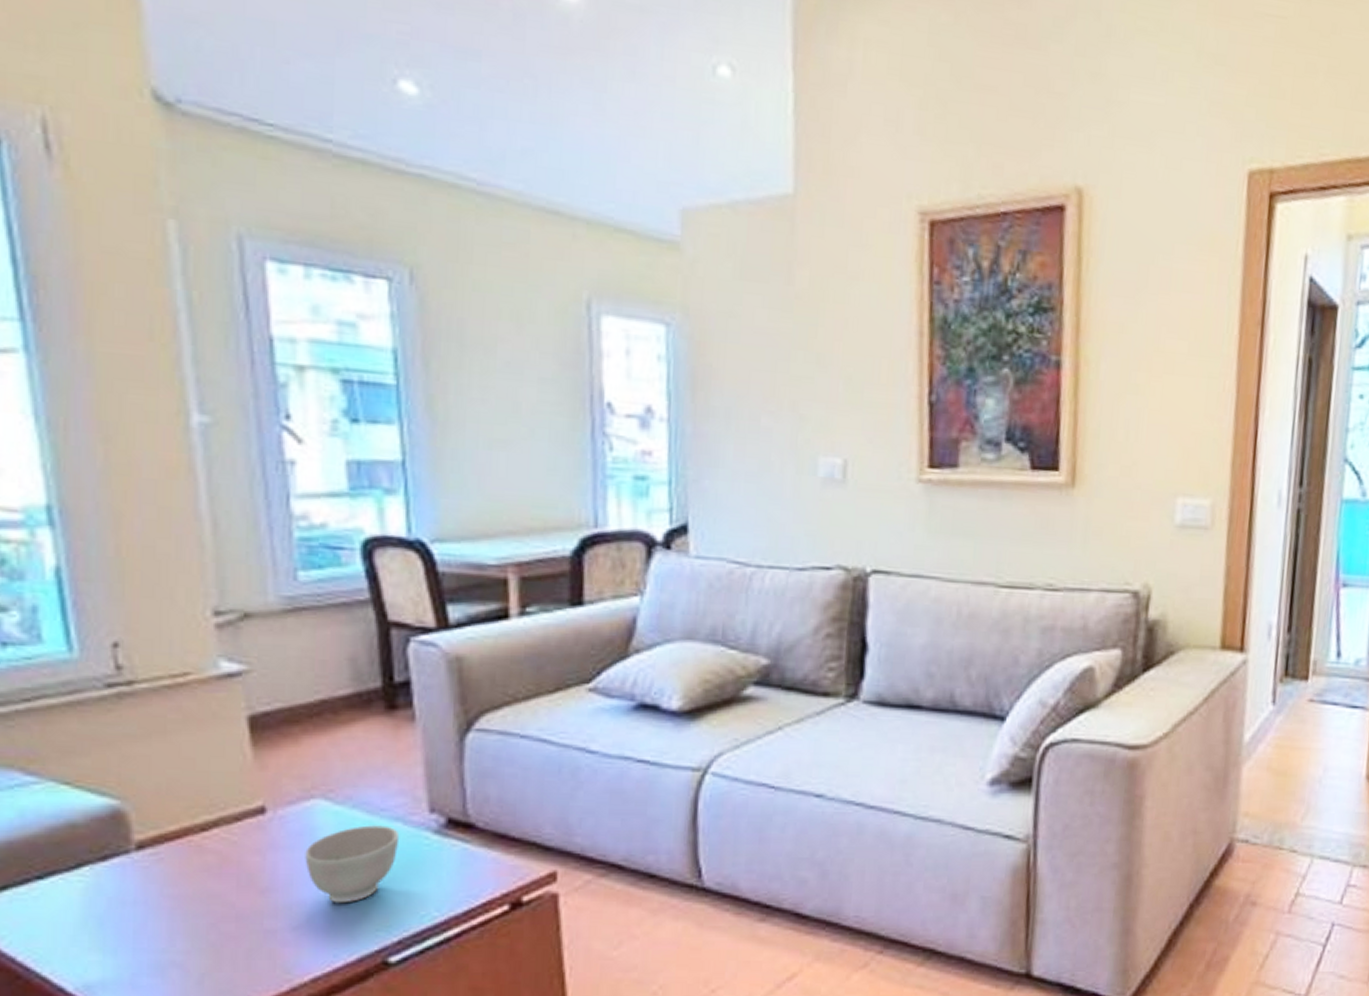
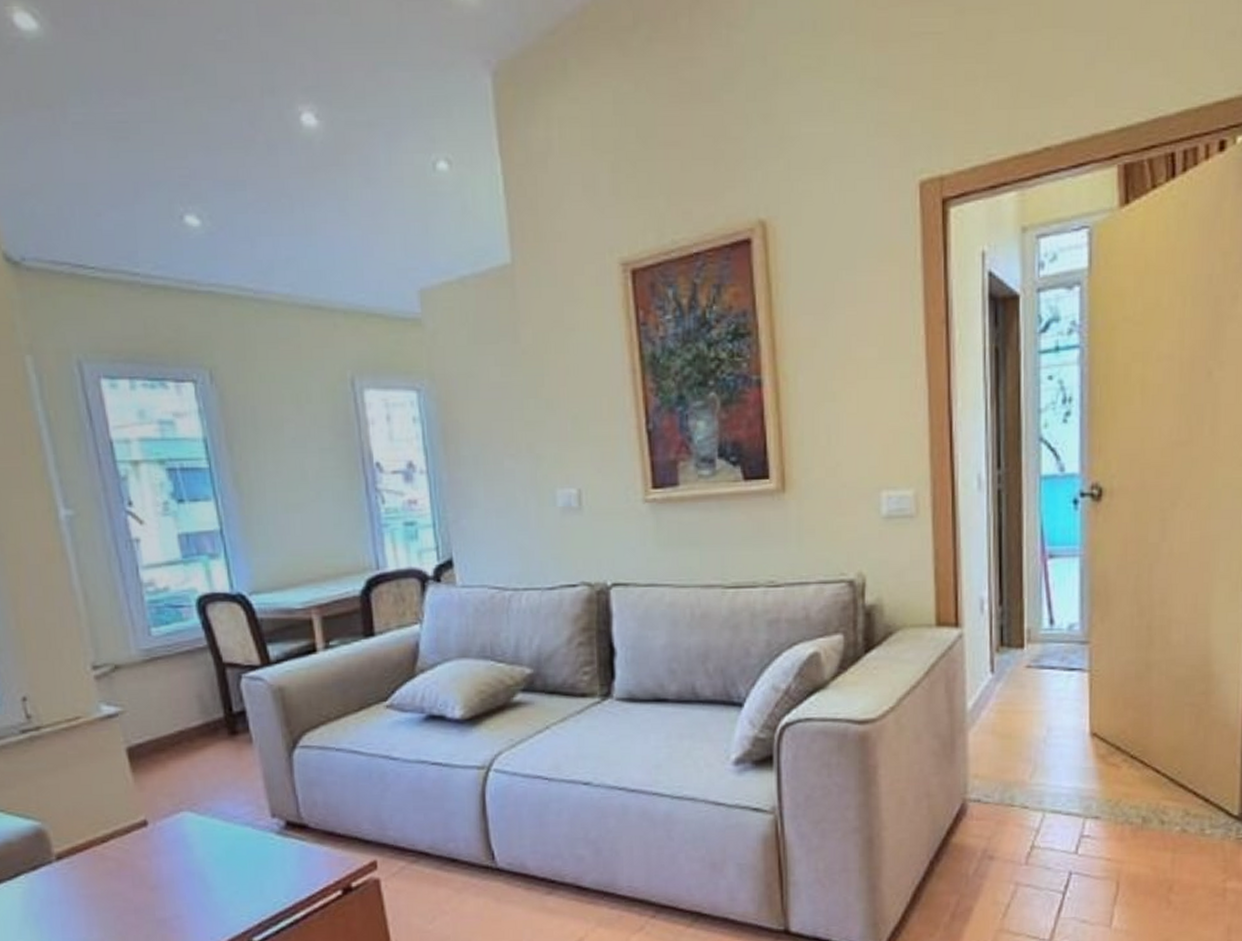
bowl: present [305,825,400,904] -> none [180,830,251,896]

